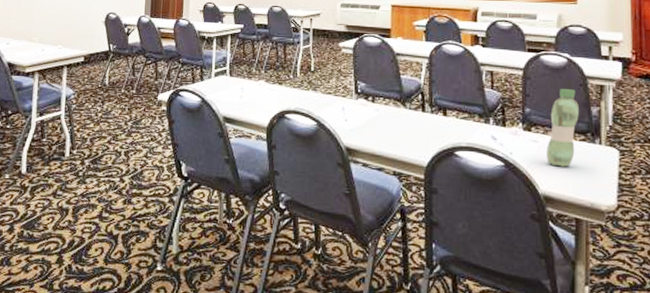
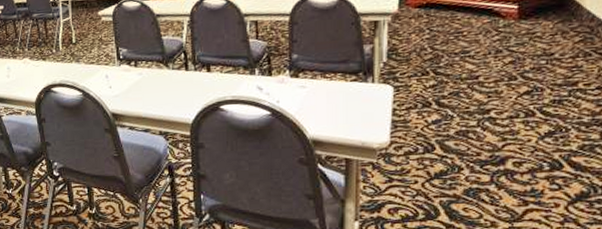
water bottle: present [546,89,580,167] -> none [315,29,351,110]

